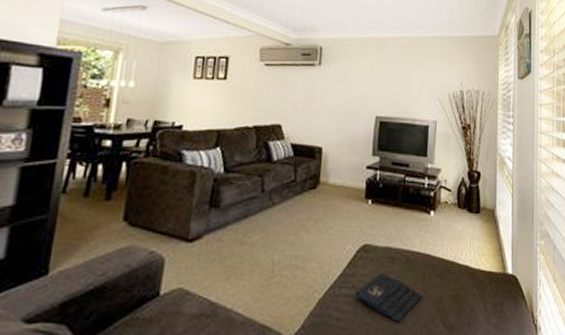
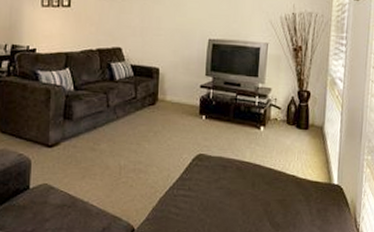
notebook: present [354,273,422,323] -> none [190,179,252,220]

